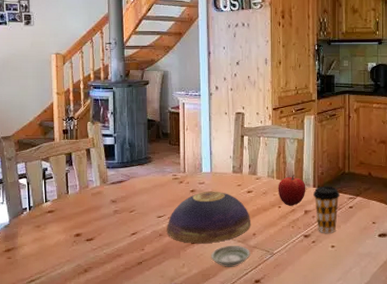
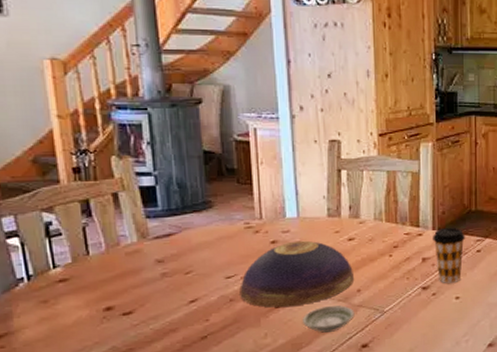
fruit: present [278,174,306,206] -> none [387,215,424,254]

